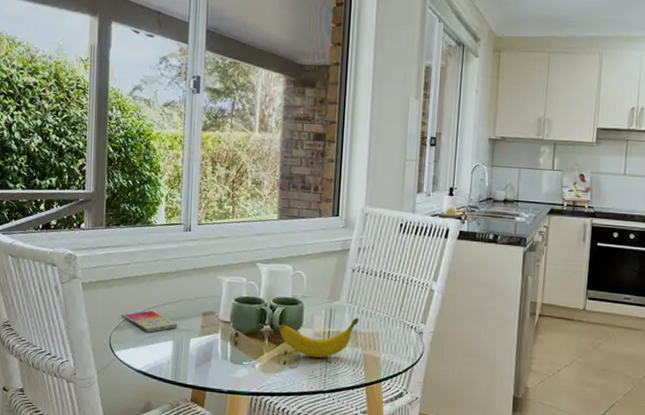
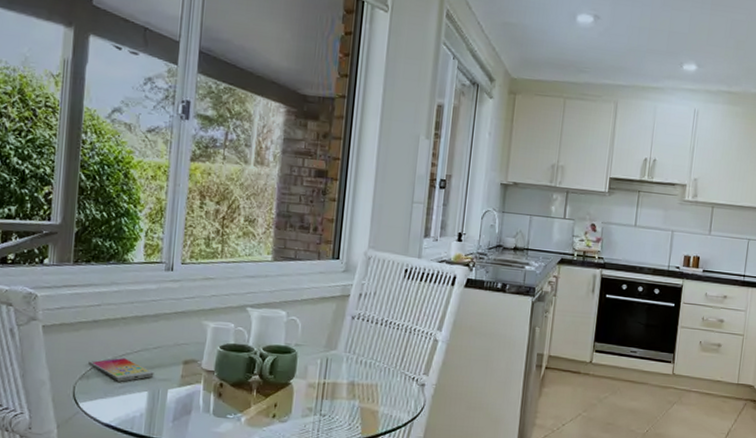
banana: present [279,317,359,358] -> none [269,368,357,411]

